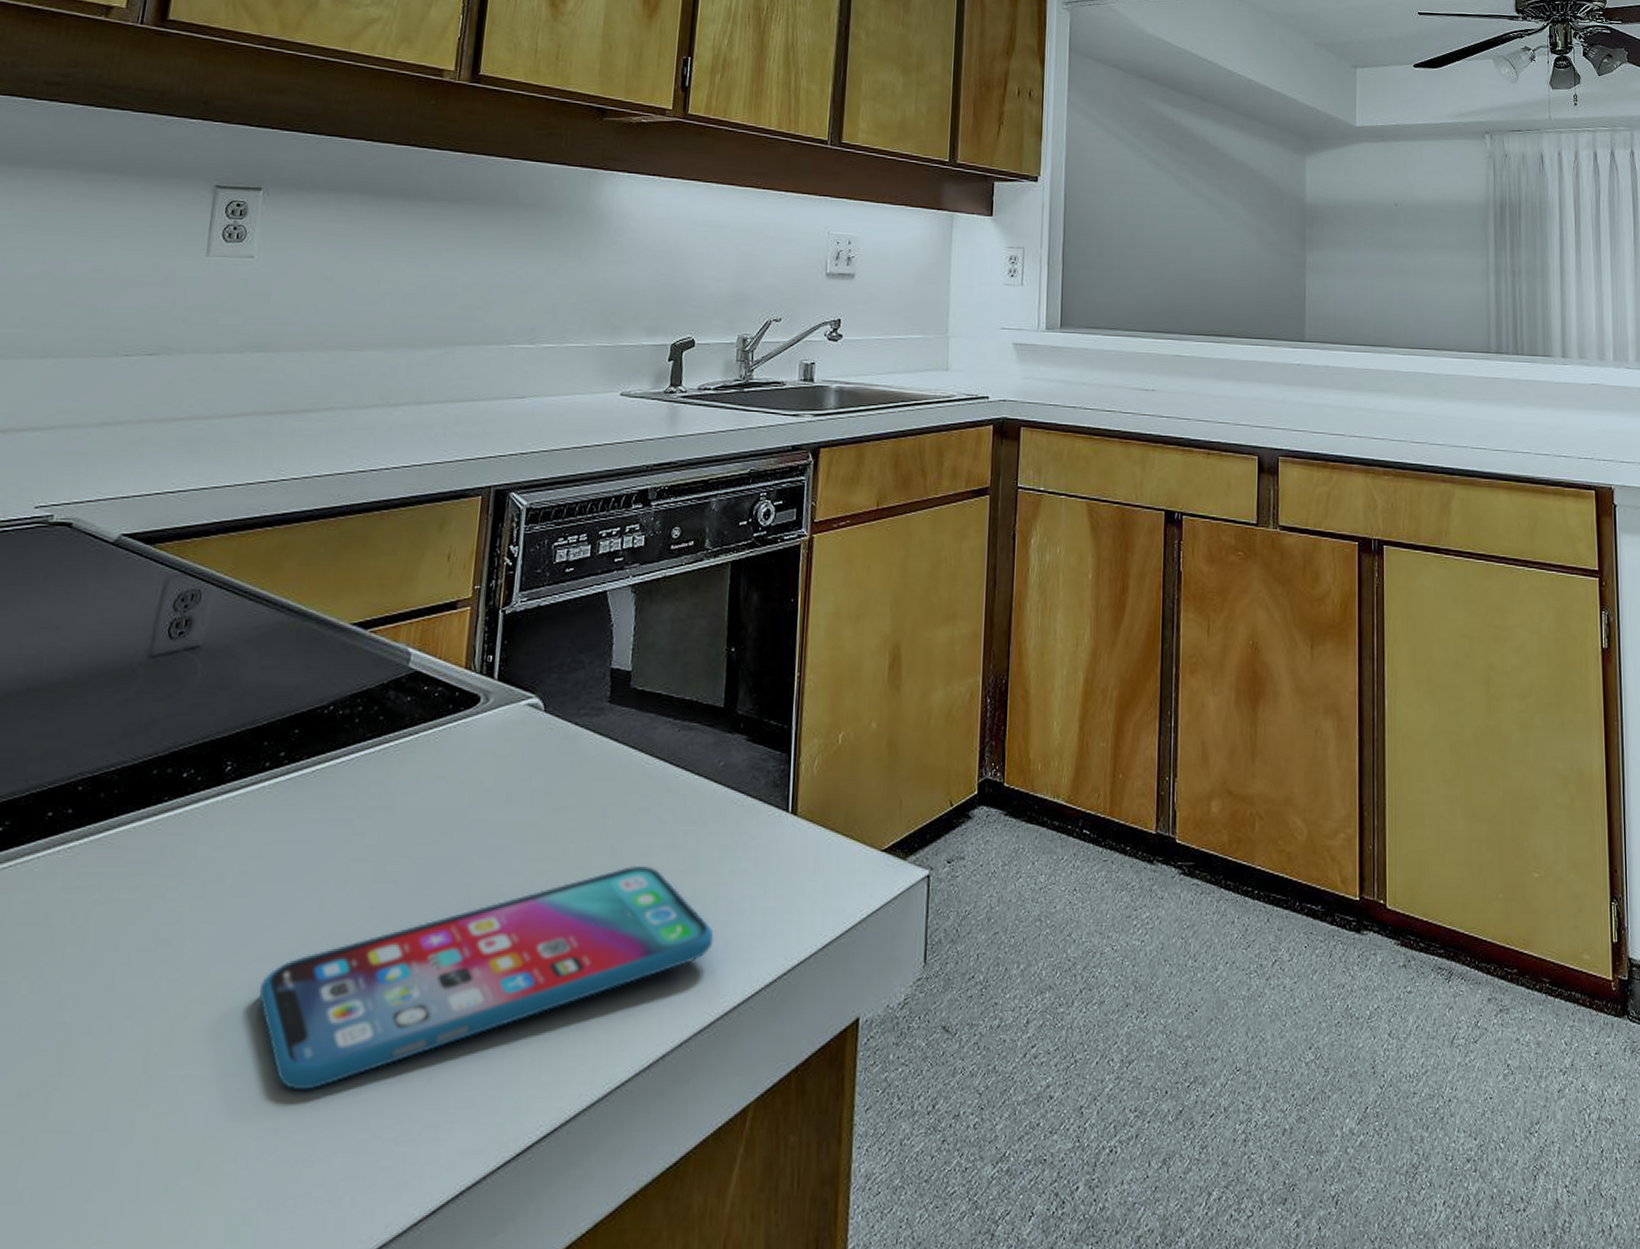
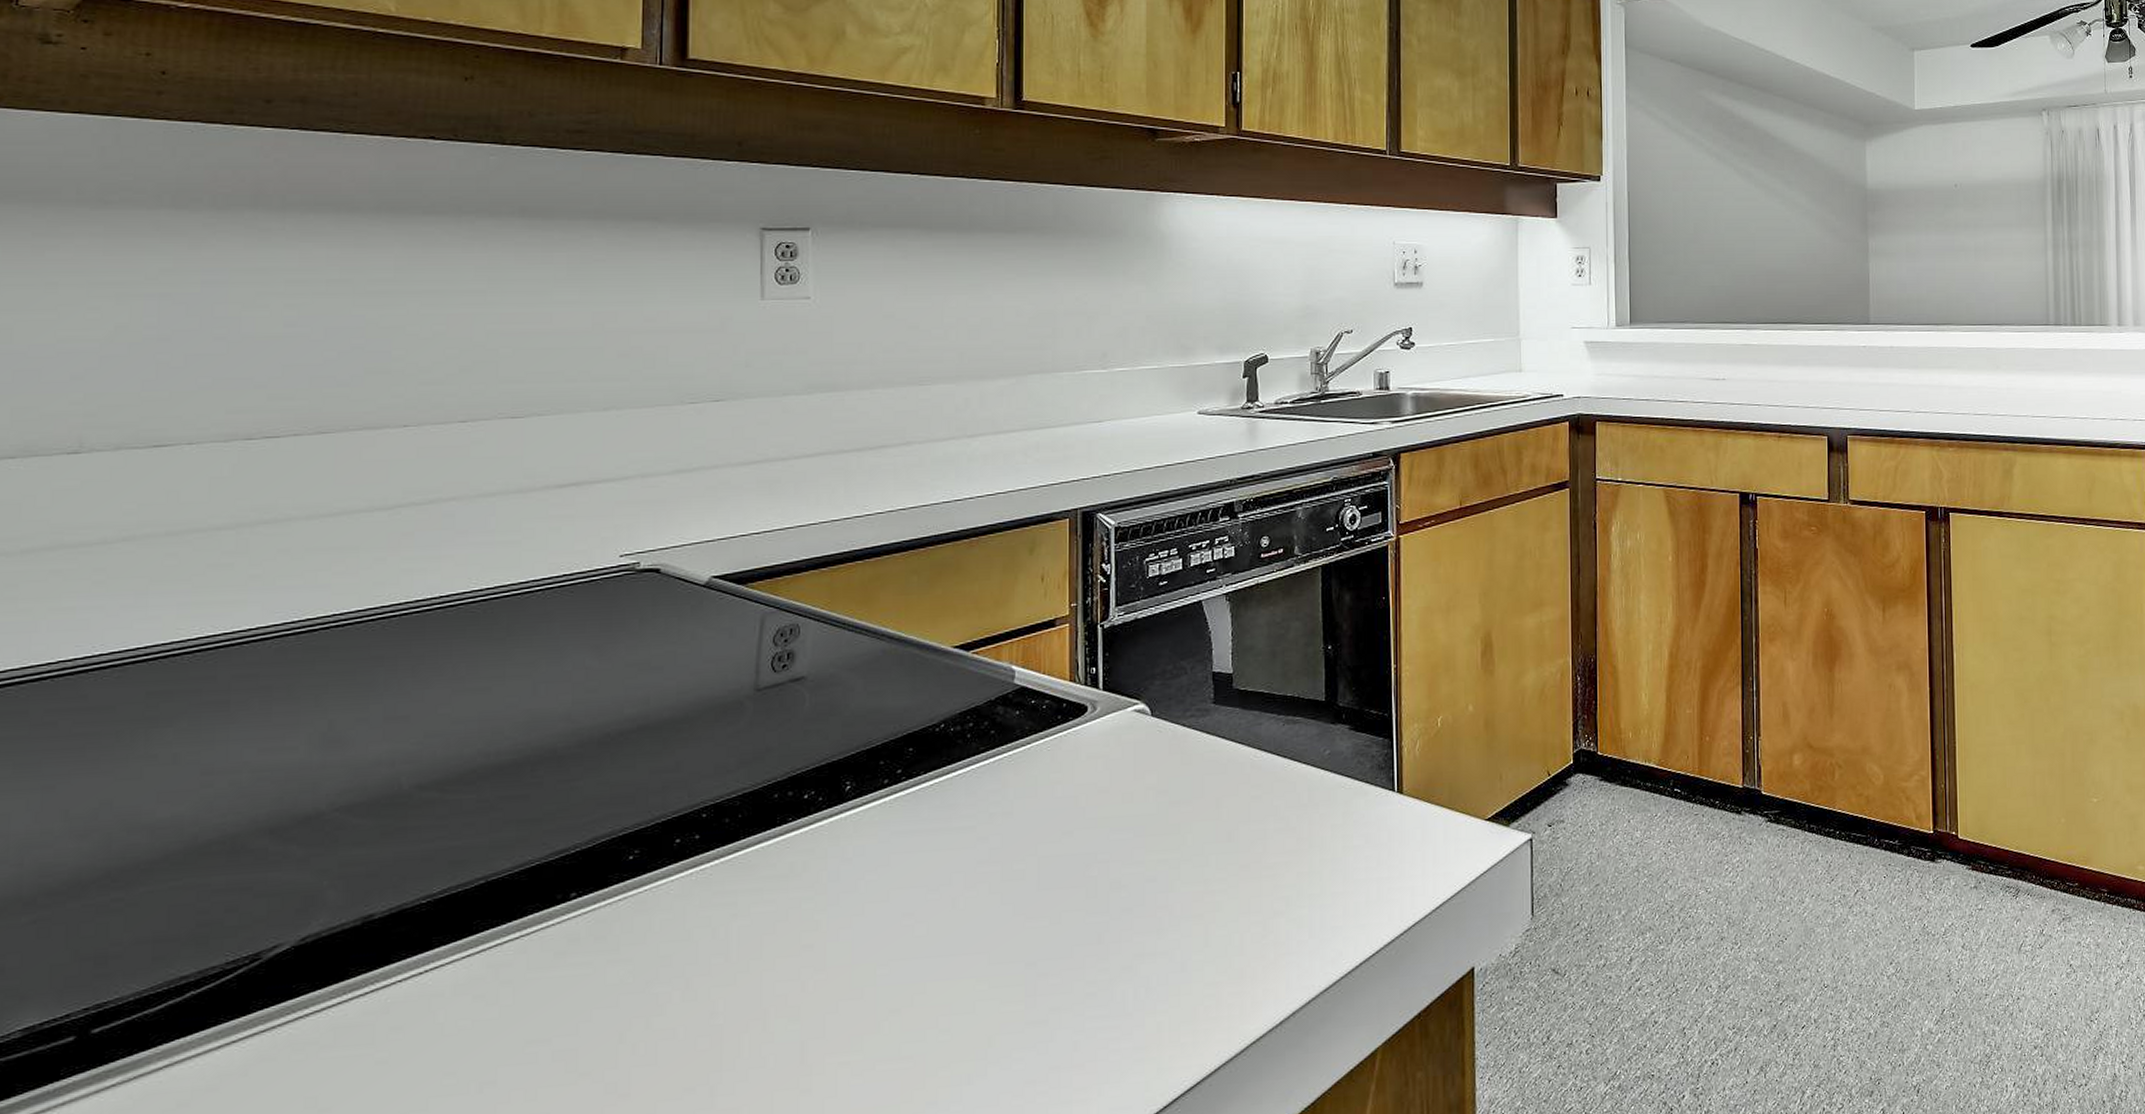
smartphone: present [259,865,714,1091] -> none [904,848,1332,1068]

